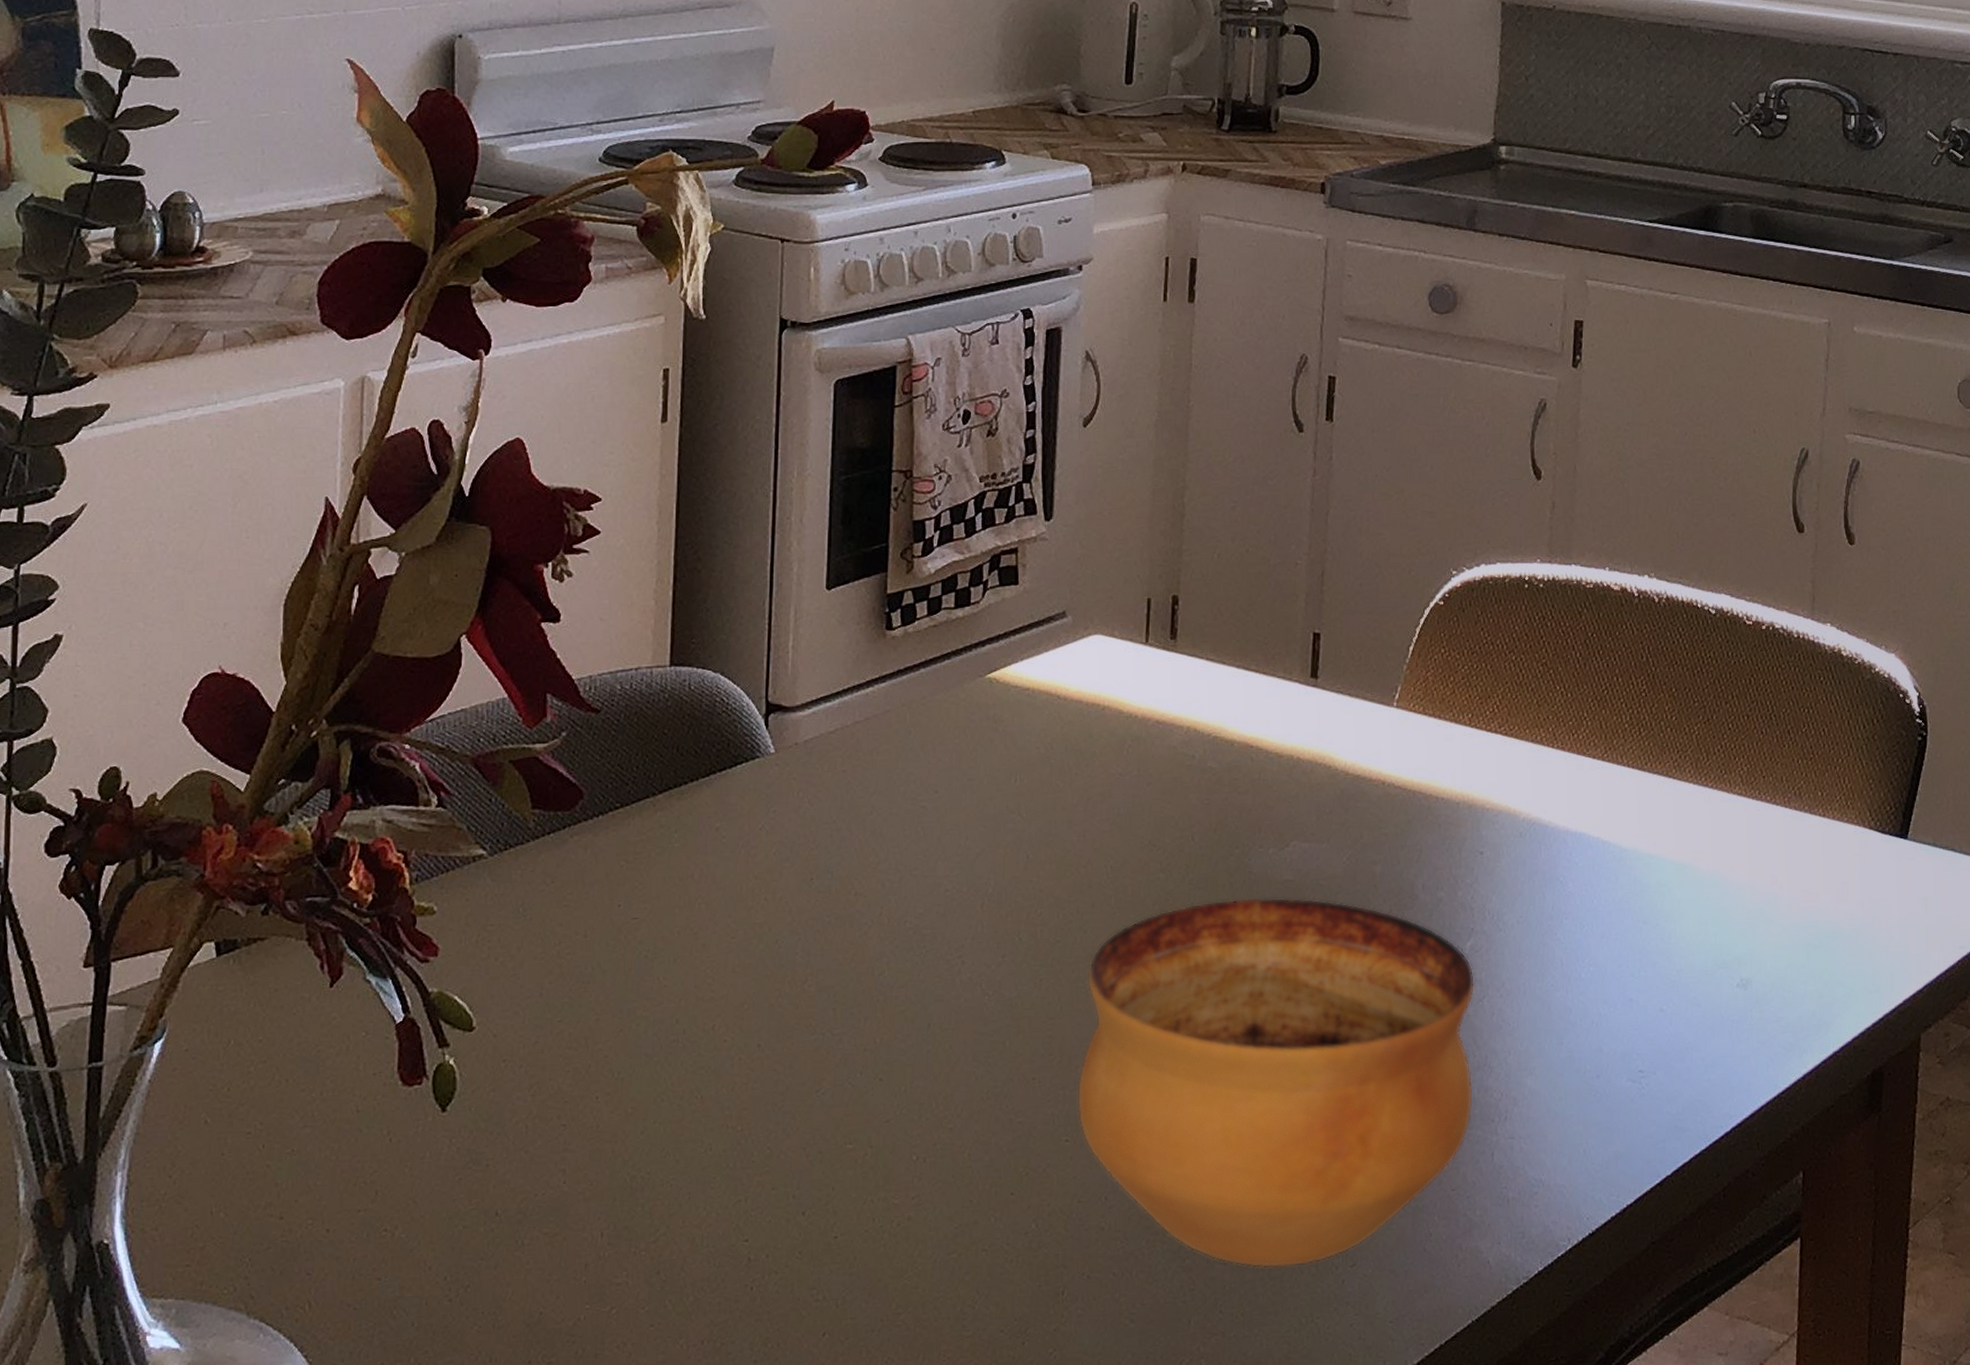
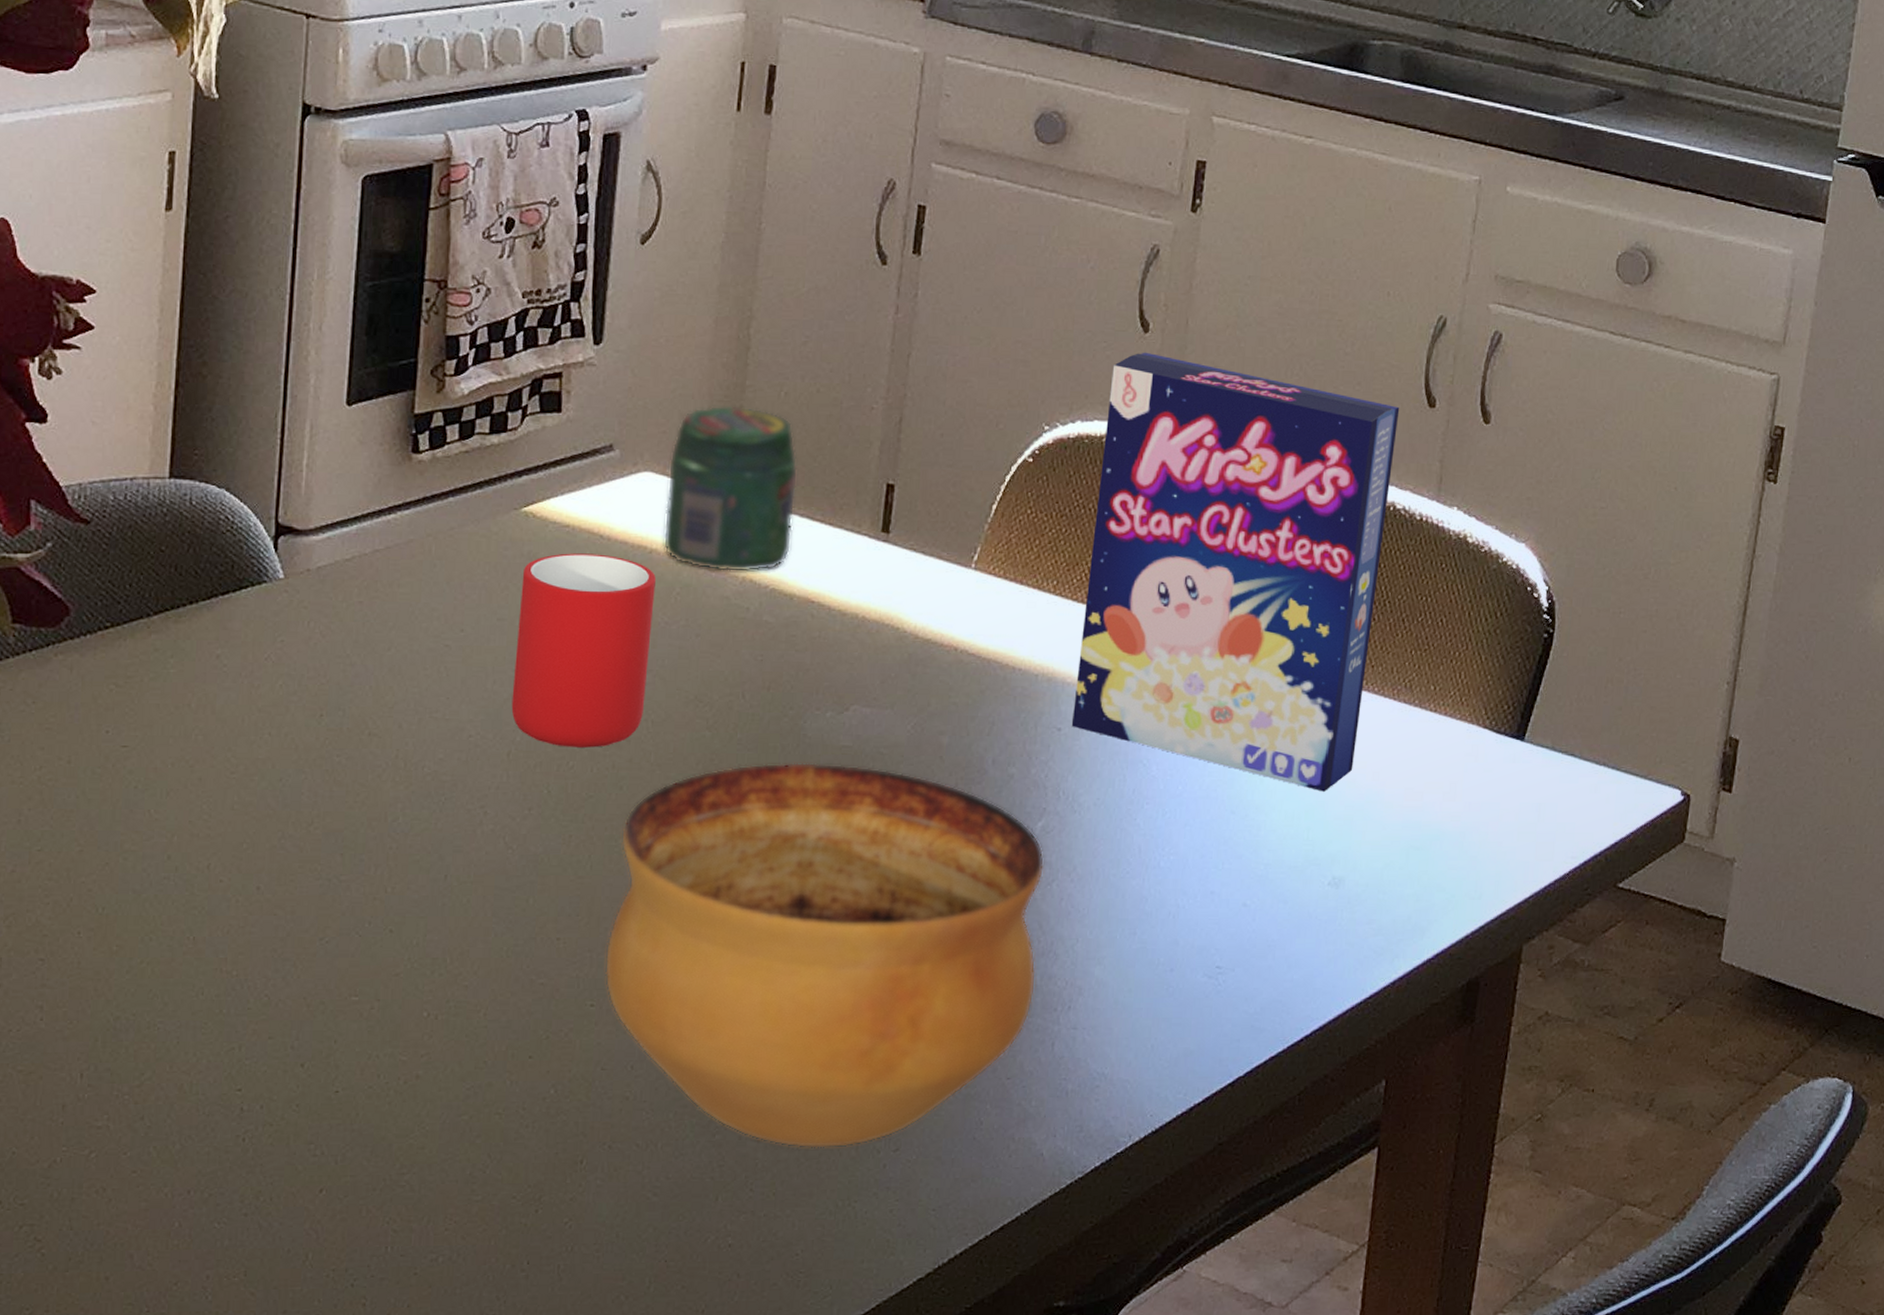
cup: none [983,713,1109,896] -> present [511,553,656,748]
jar: none [1114,569,1233,723] -> present [663,405,798,573]
cereal box: none [1492,497,1772,898] -> present [1071,352,1400,792]

